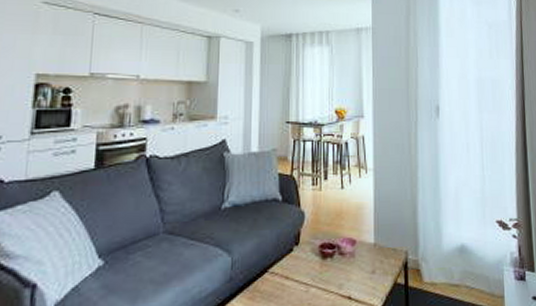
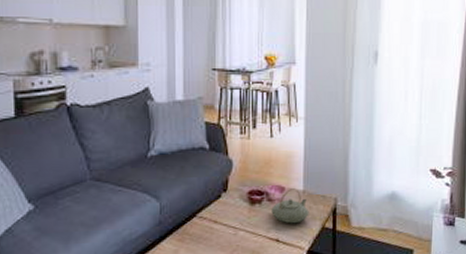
teapot: none [343,241,381,280] -> present [271,188,309,224]

